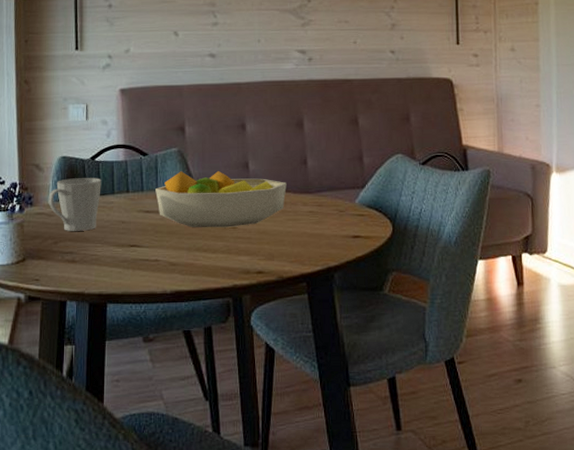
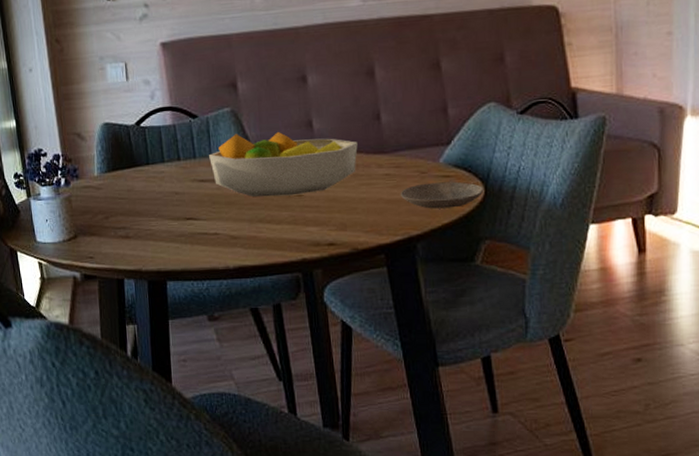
mug: present [48,178,101,231] -> none [94,145,150,205]
plate: none [321,220,392,243] -> present [400,181,484,209]

